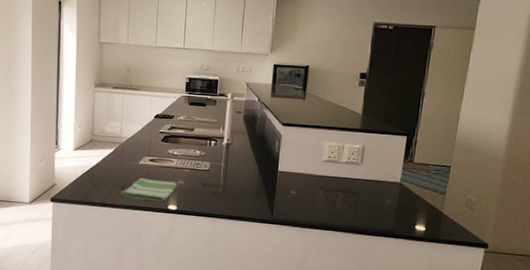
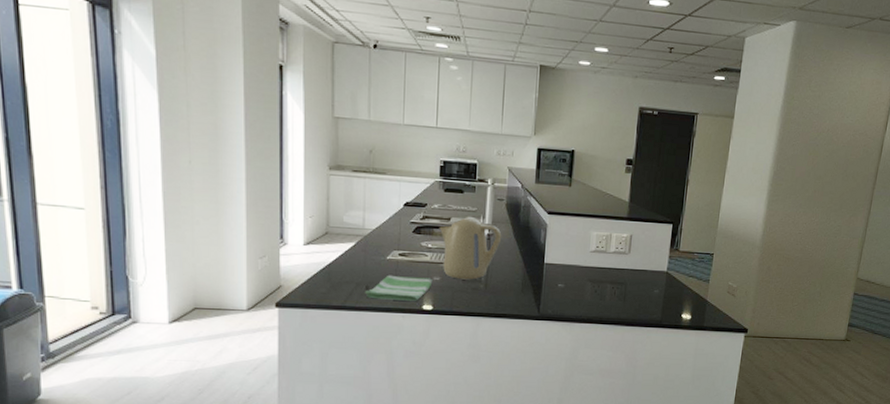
kettle: none [184,127,239,185] -> present [439,216,502,280]

